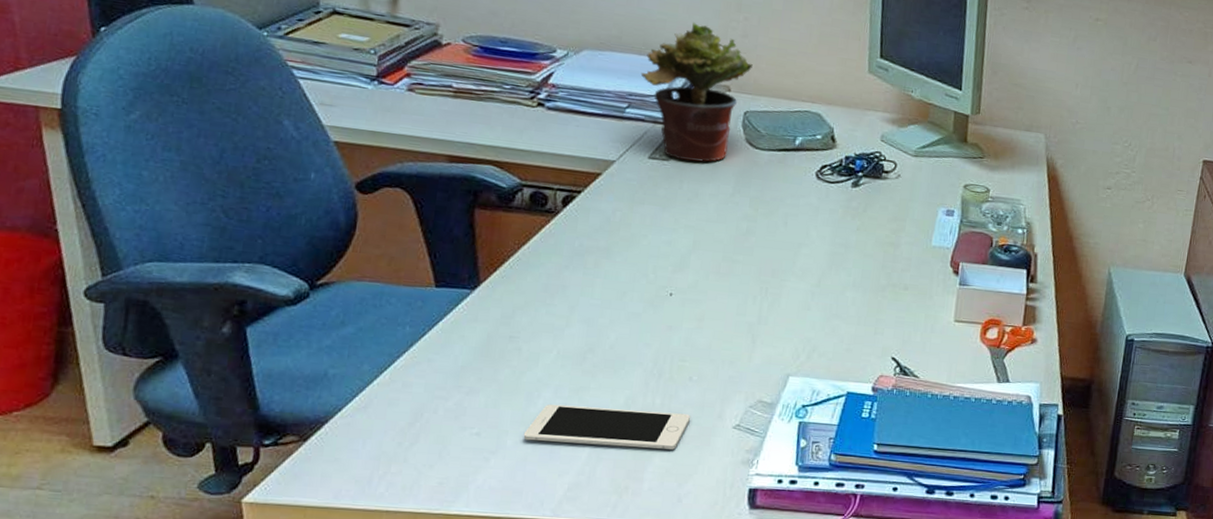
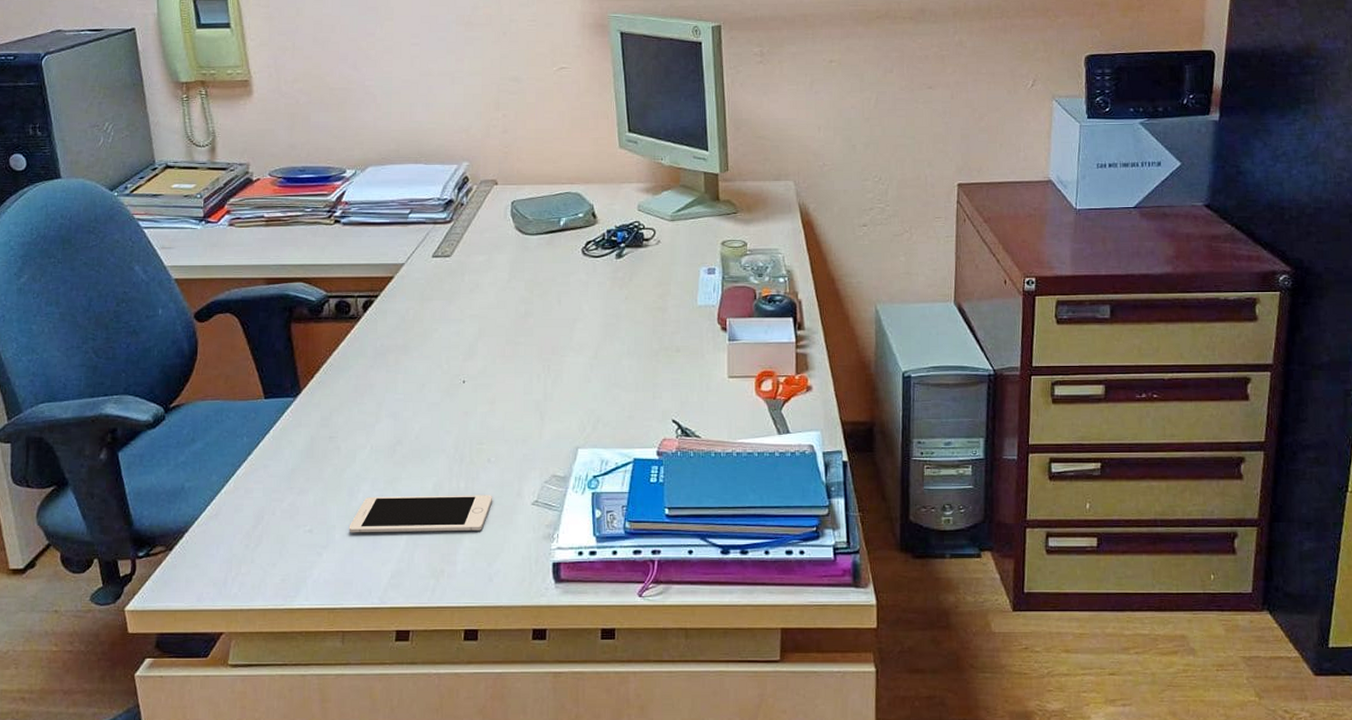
potted plant: present [640,21,753,162] -> none [418,126,514,255]

